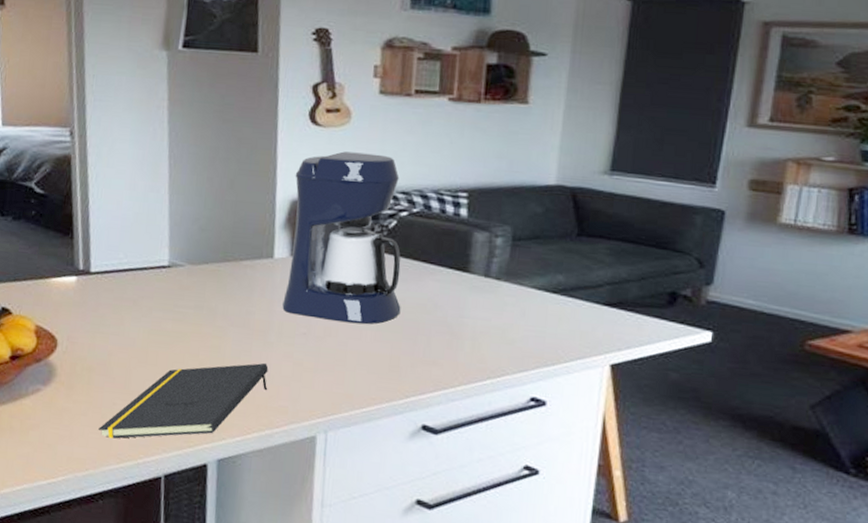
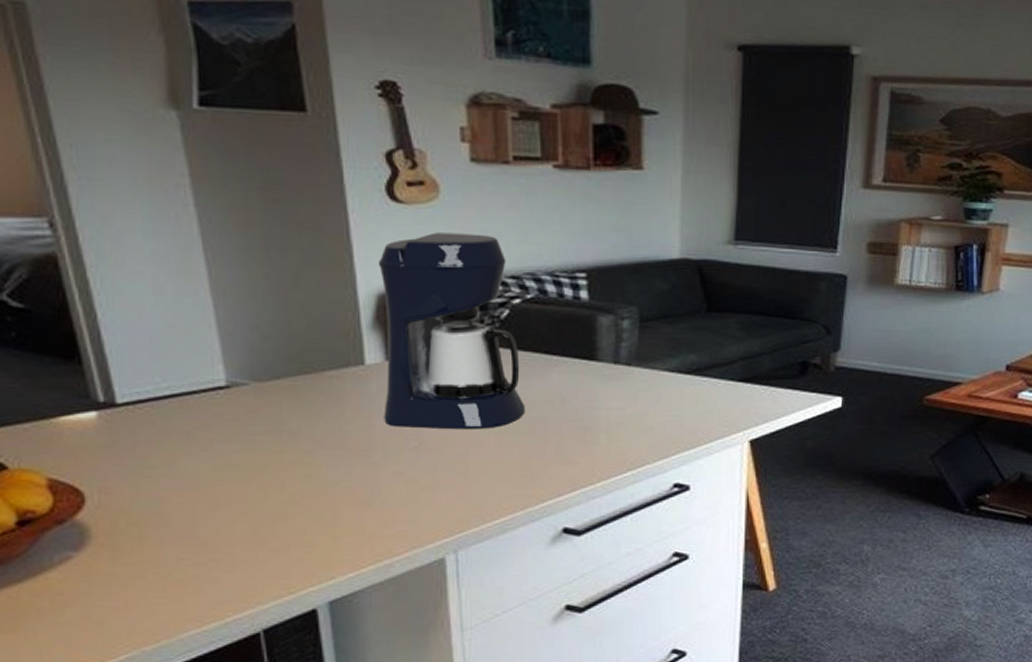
notepad: present [99,363,269,439] -> none [165,486,380,600]

